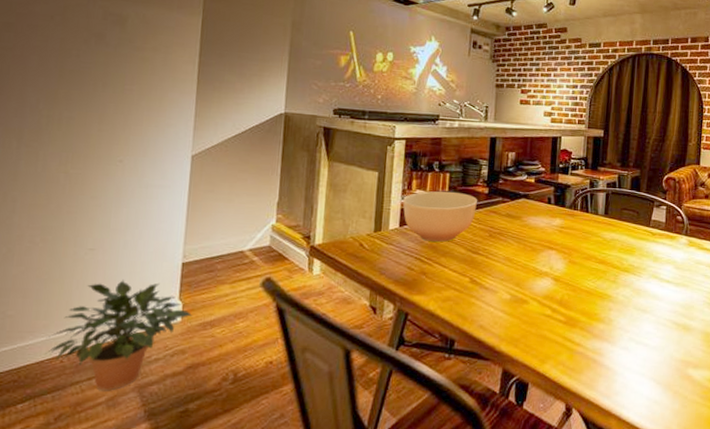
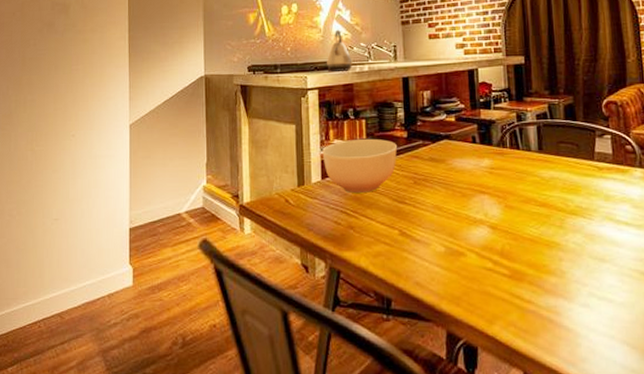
potted plant: present [46,280,193,391] -> none [26,247,142,355]
kettle: none [416,84,444,125] -> present [326,29,353,72]

